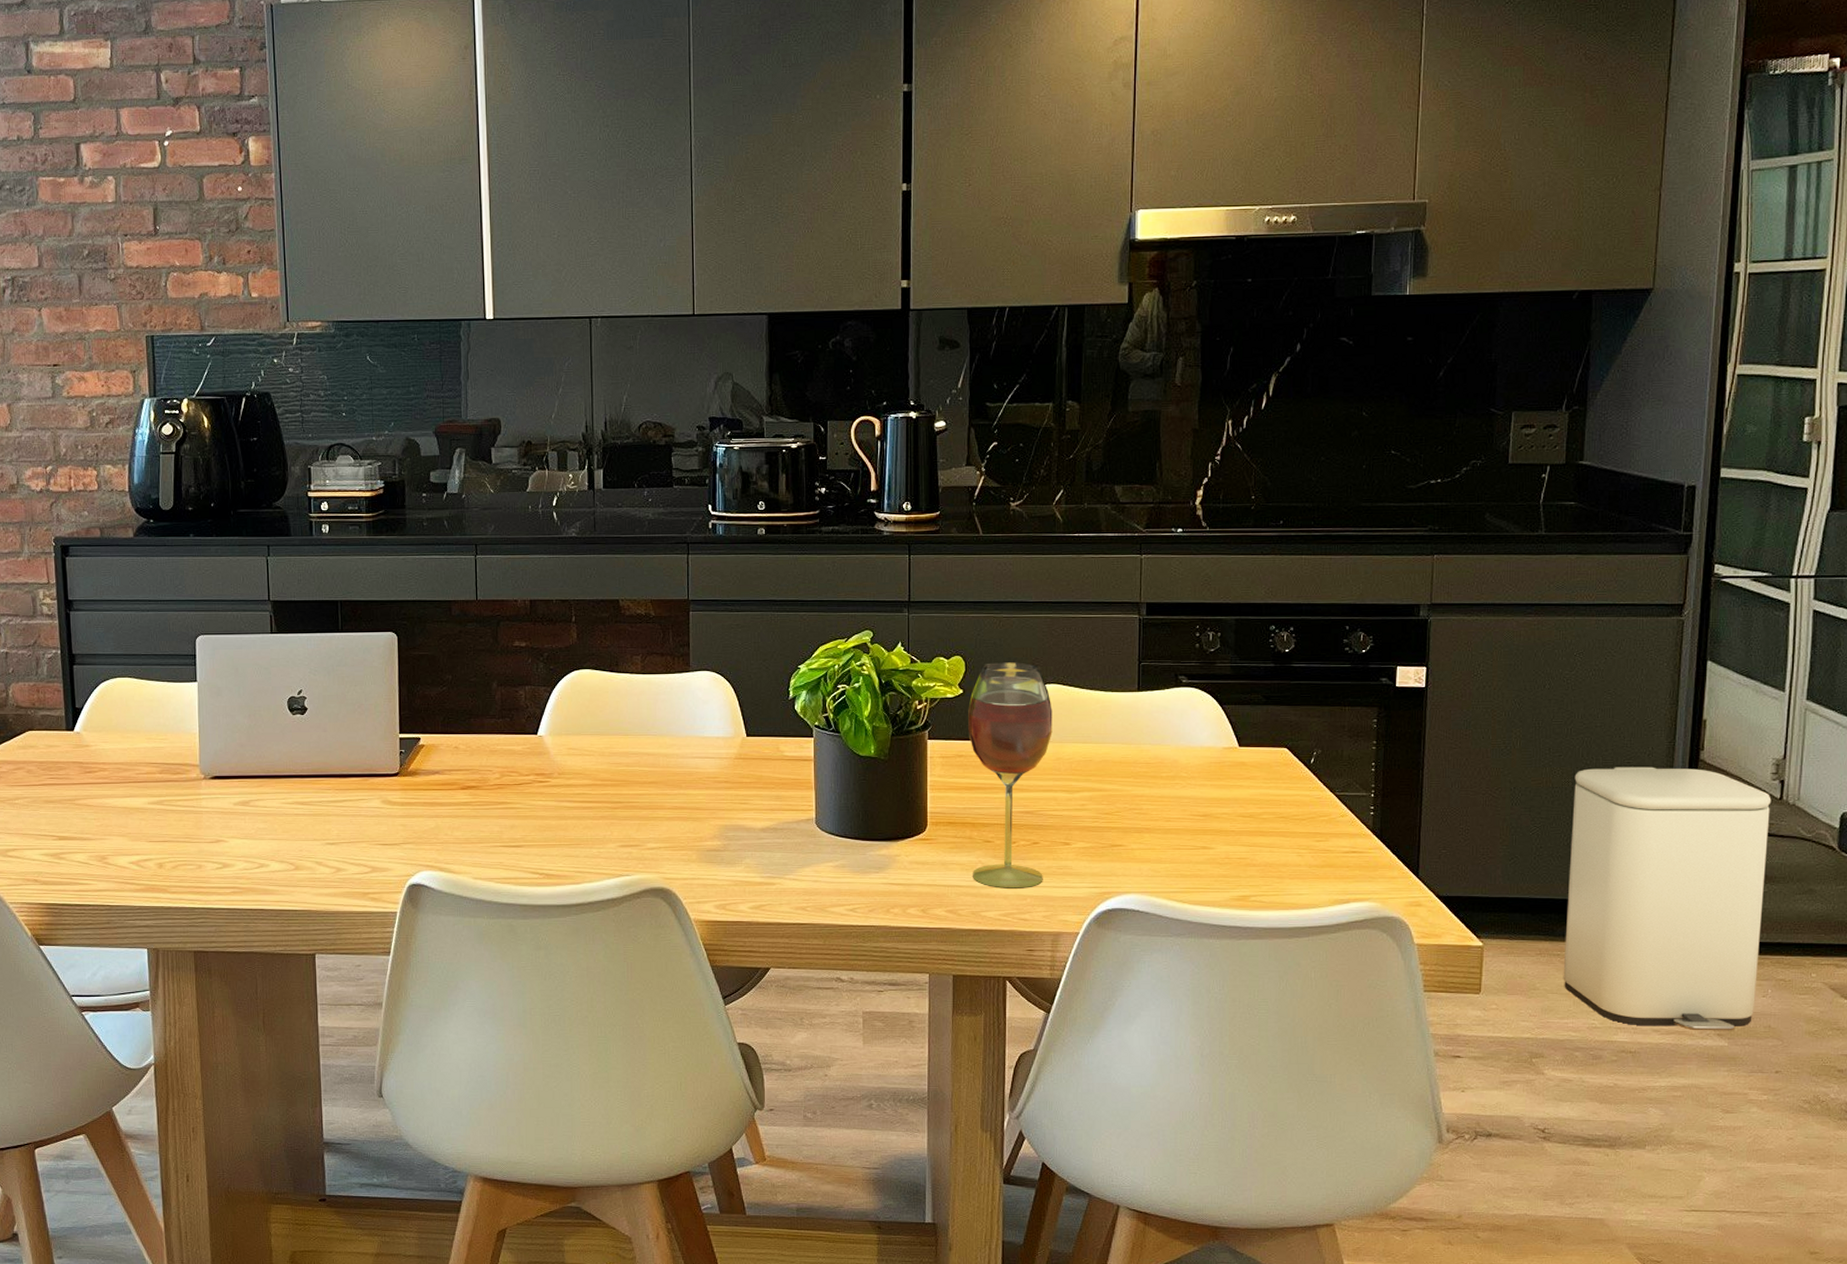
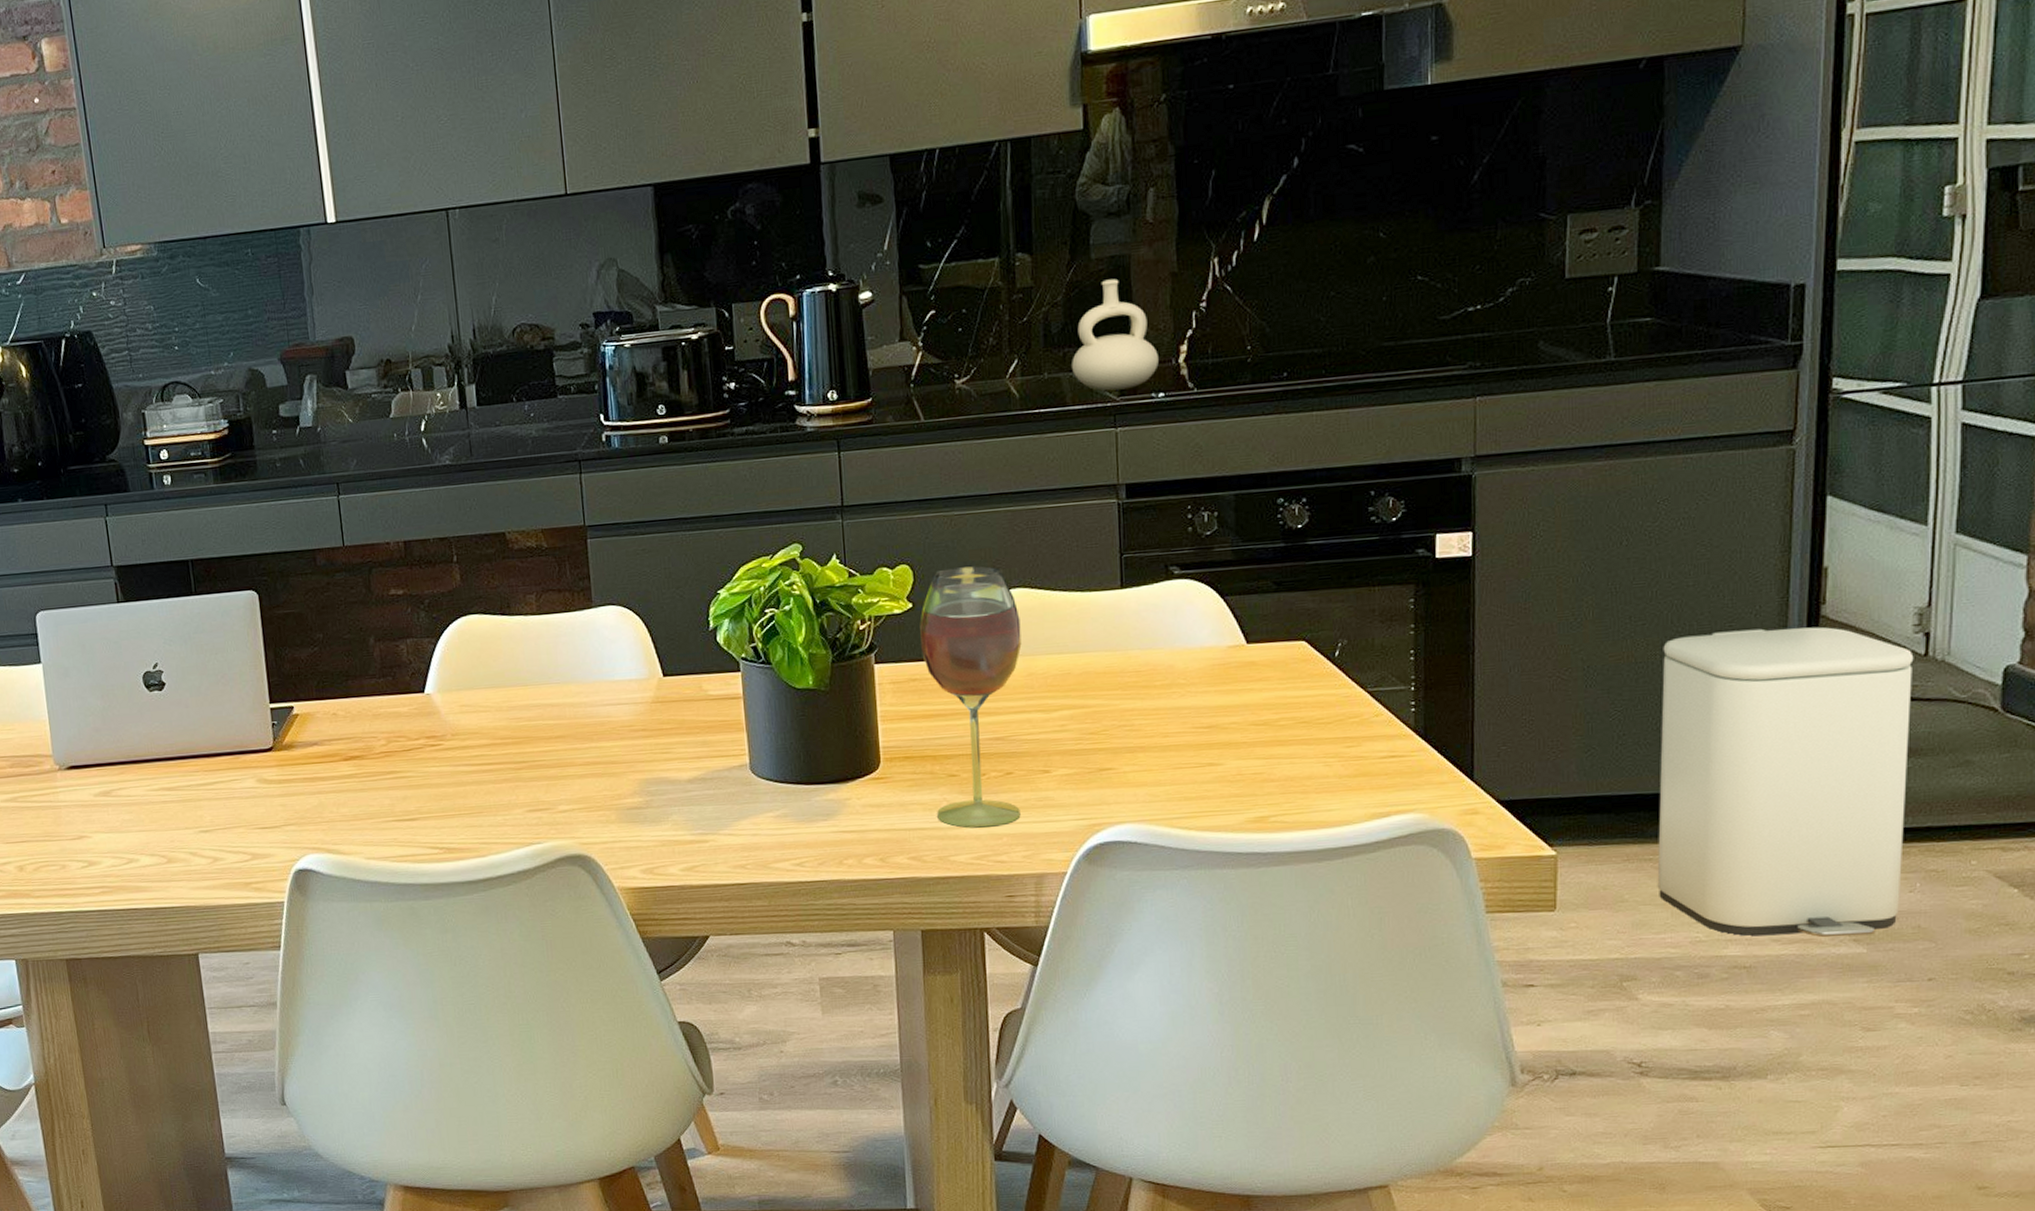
ceramic jug: none [1108,430,1179,523] -> present [1072,279,1159,391]

